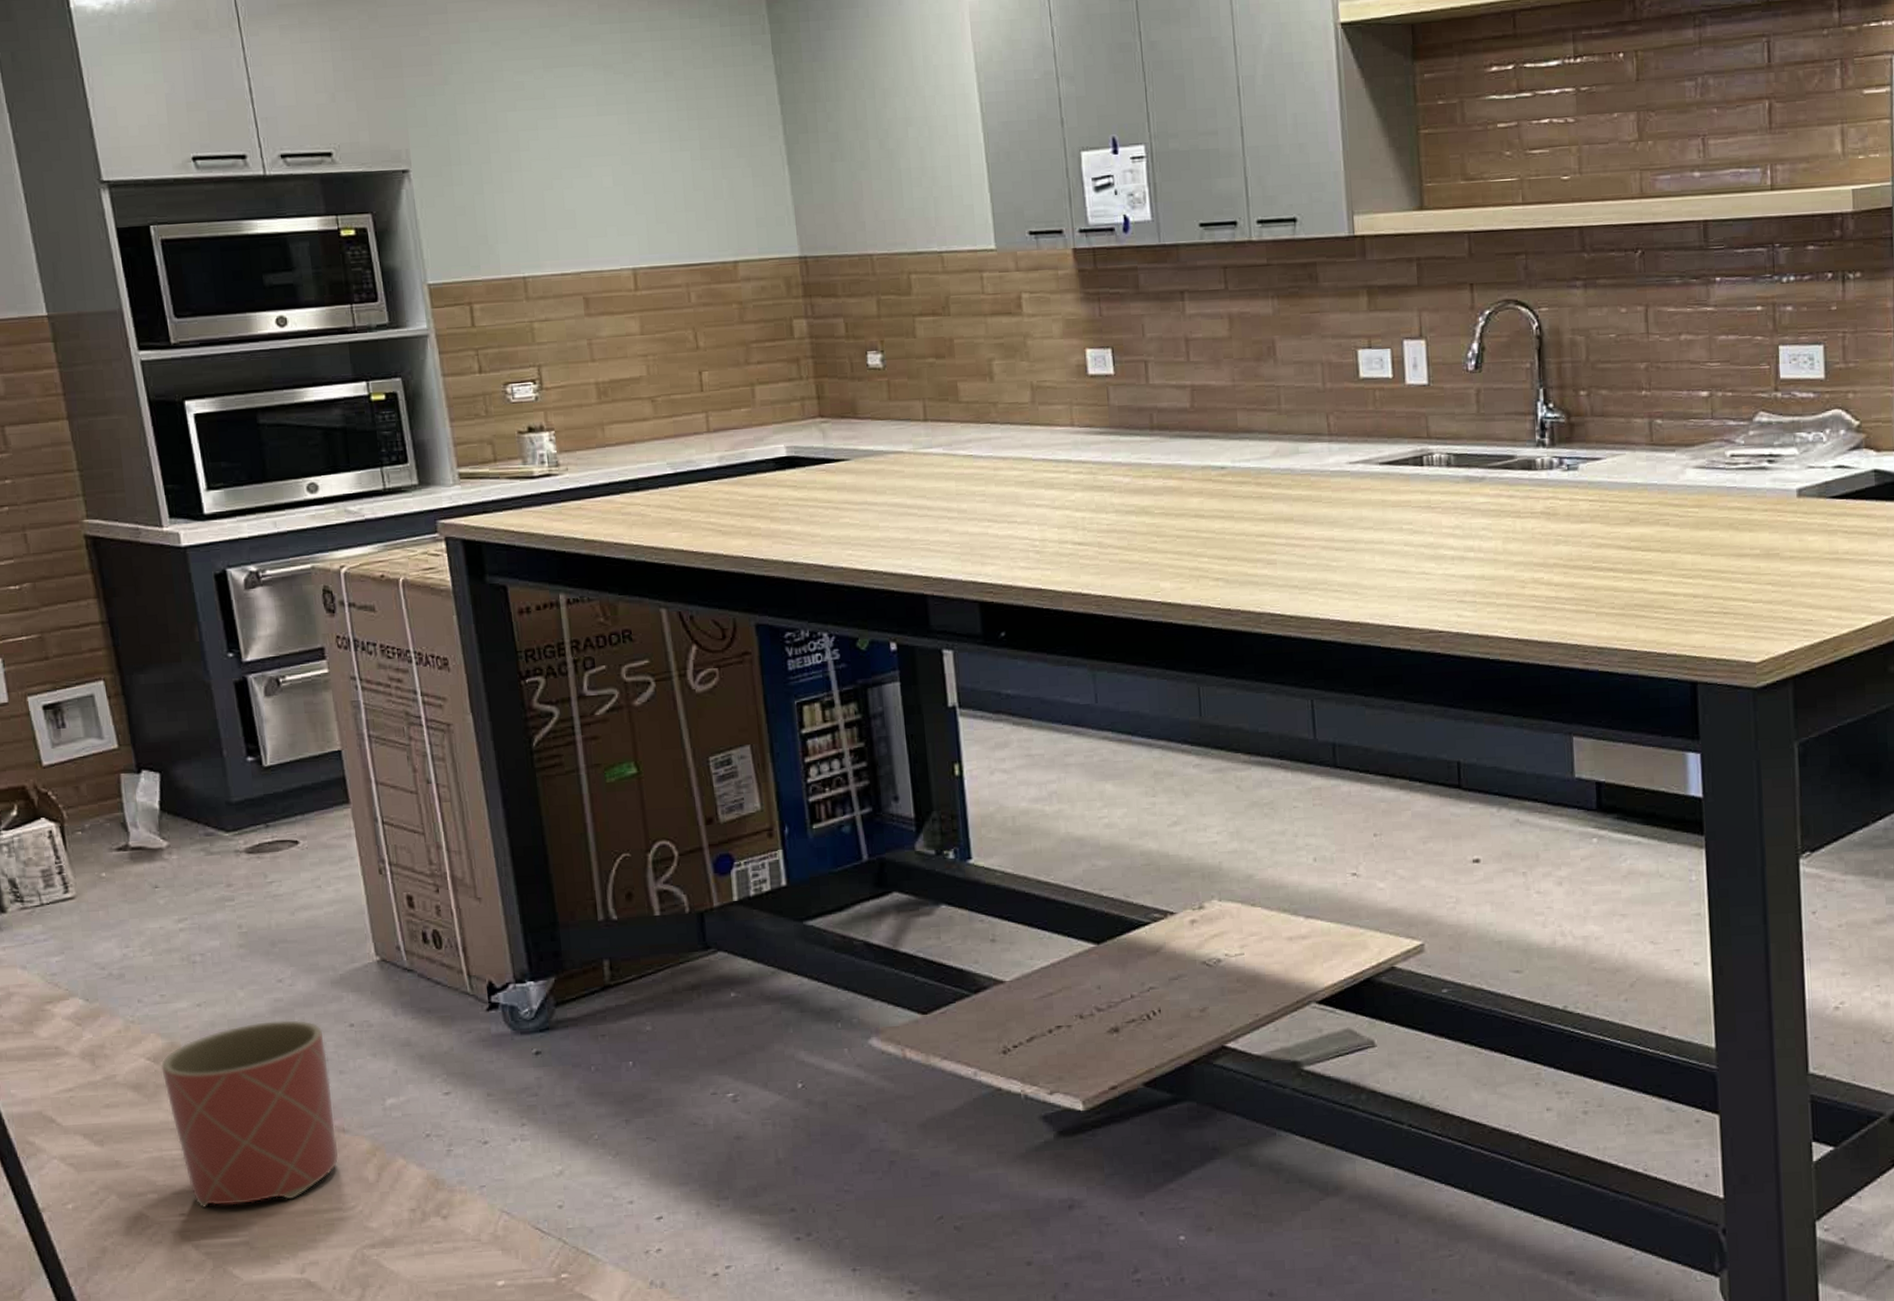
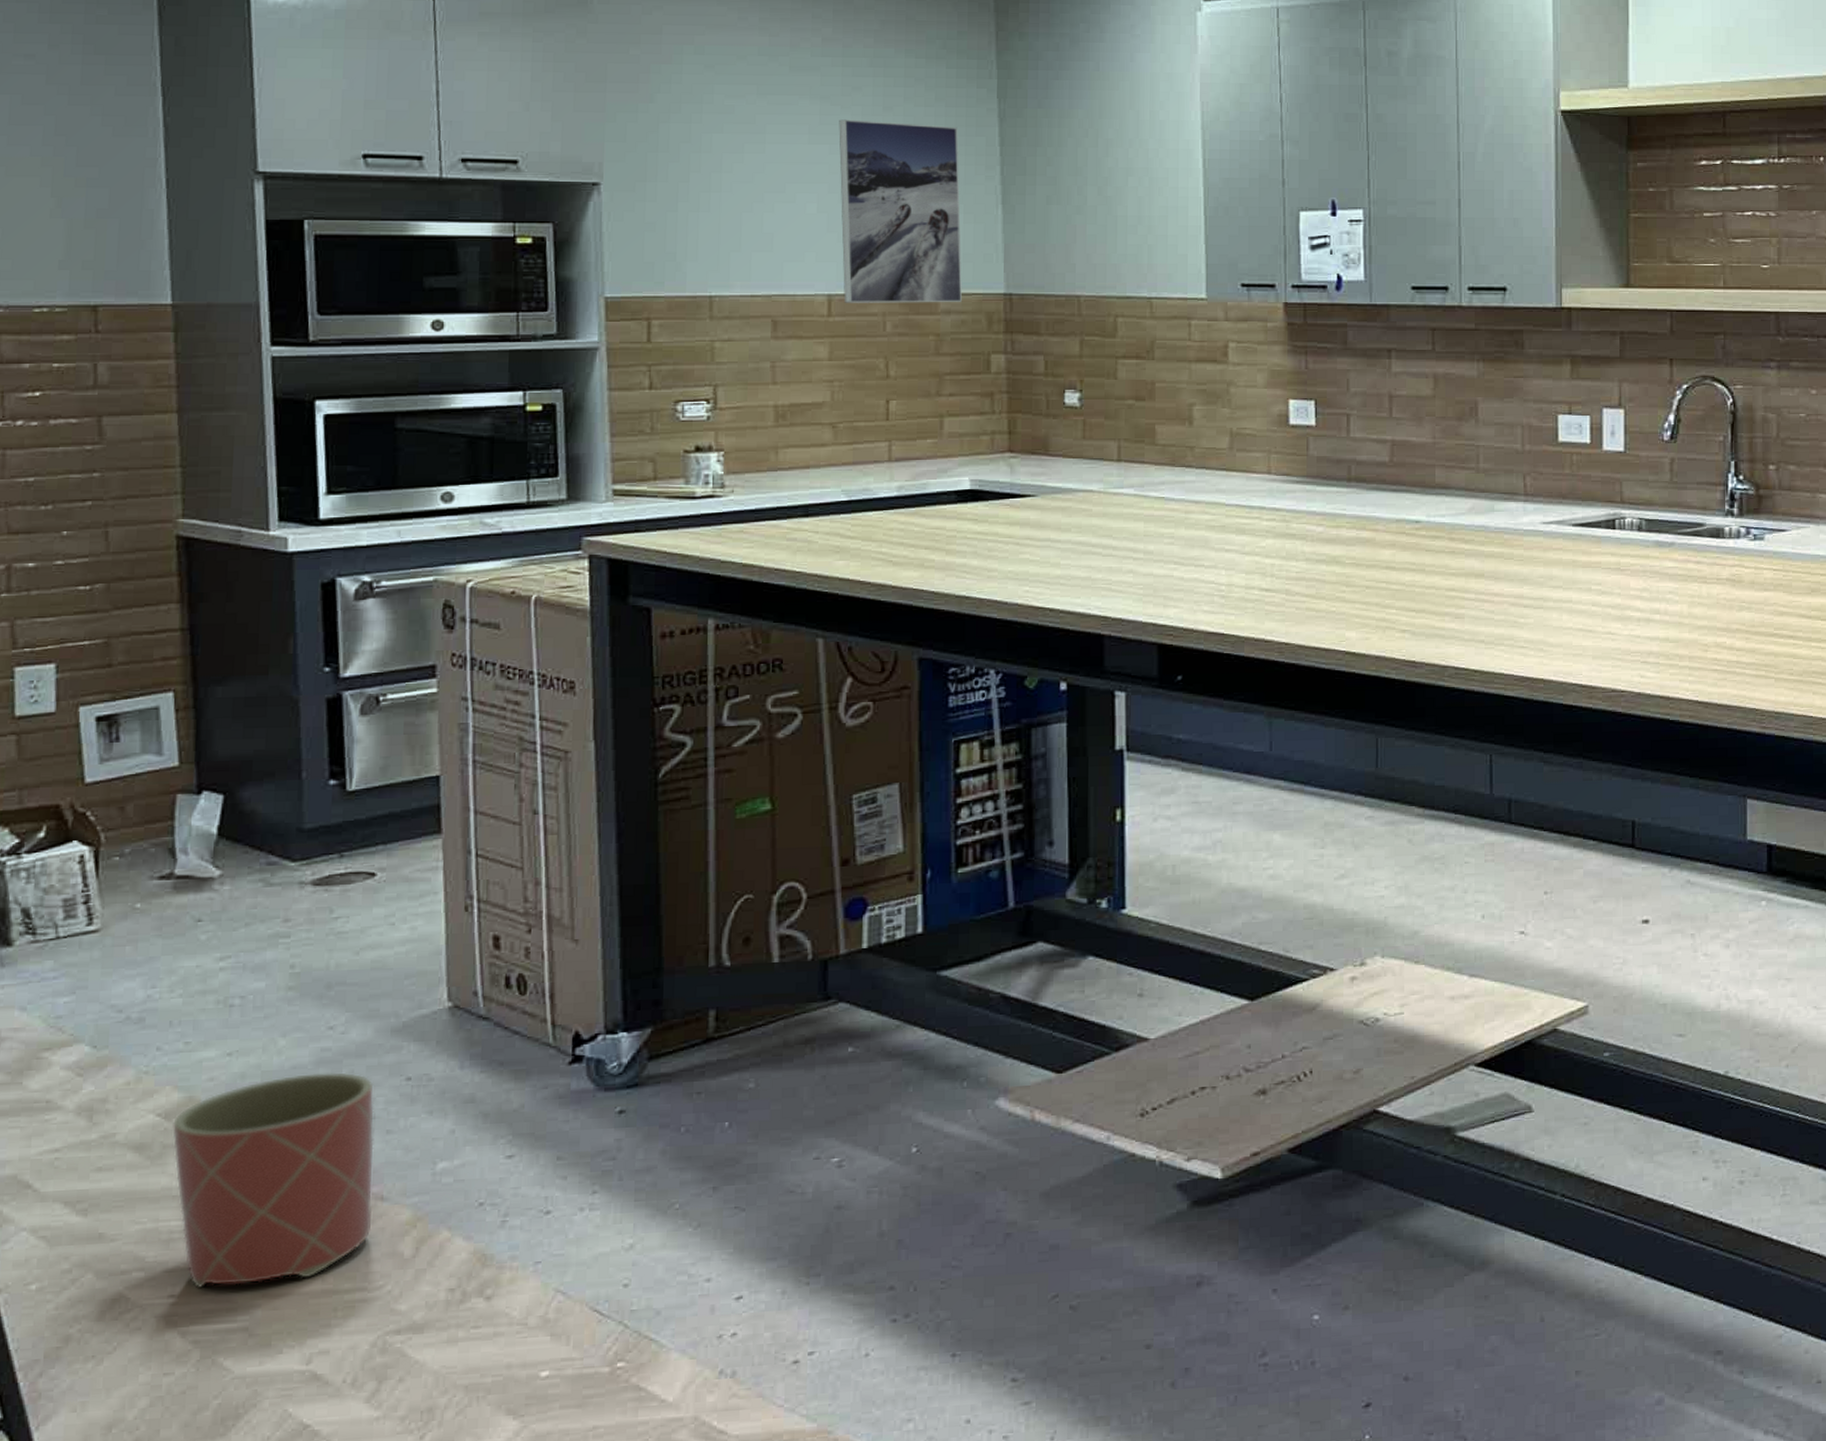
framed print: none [623,87,759,276] -> present [839,119,962,303]

